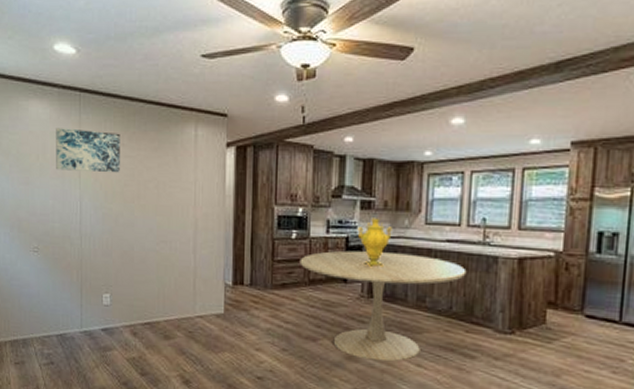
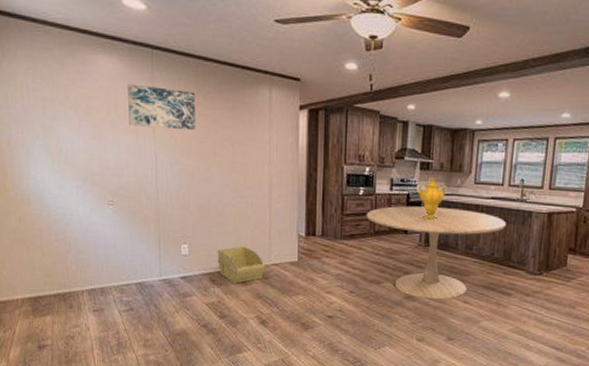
storage bin: none [139,295,190,337] -> present [217,246,266,283]

